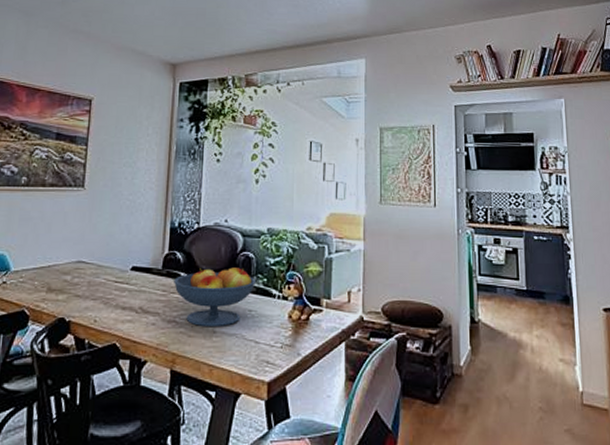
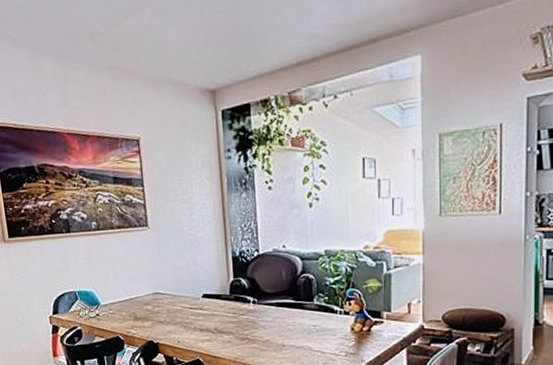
fruit bowl: present [174,267,255,328] -> none [242,288,317,342]

